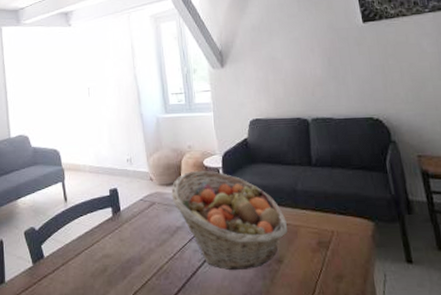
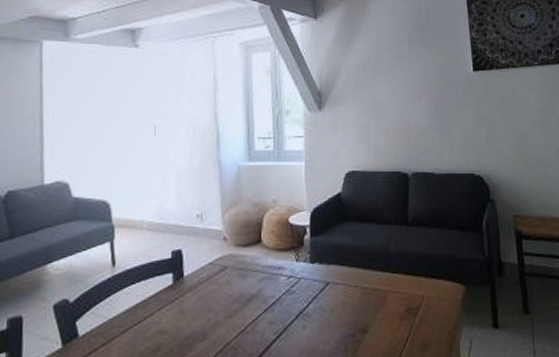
fruit basket: present [171,170,287,271] -> none [248,228,375,344]

